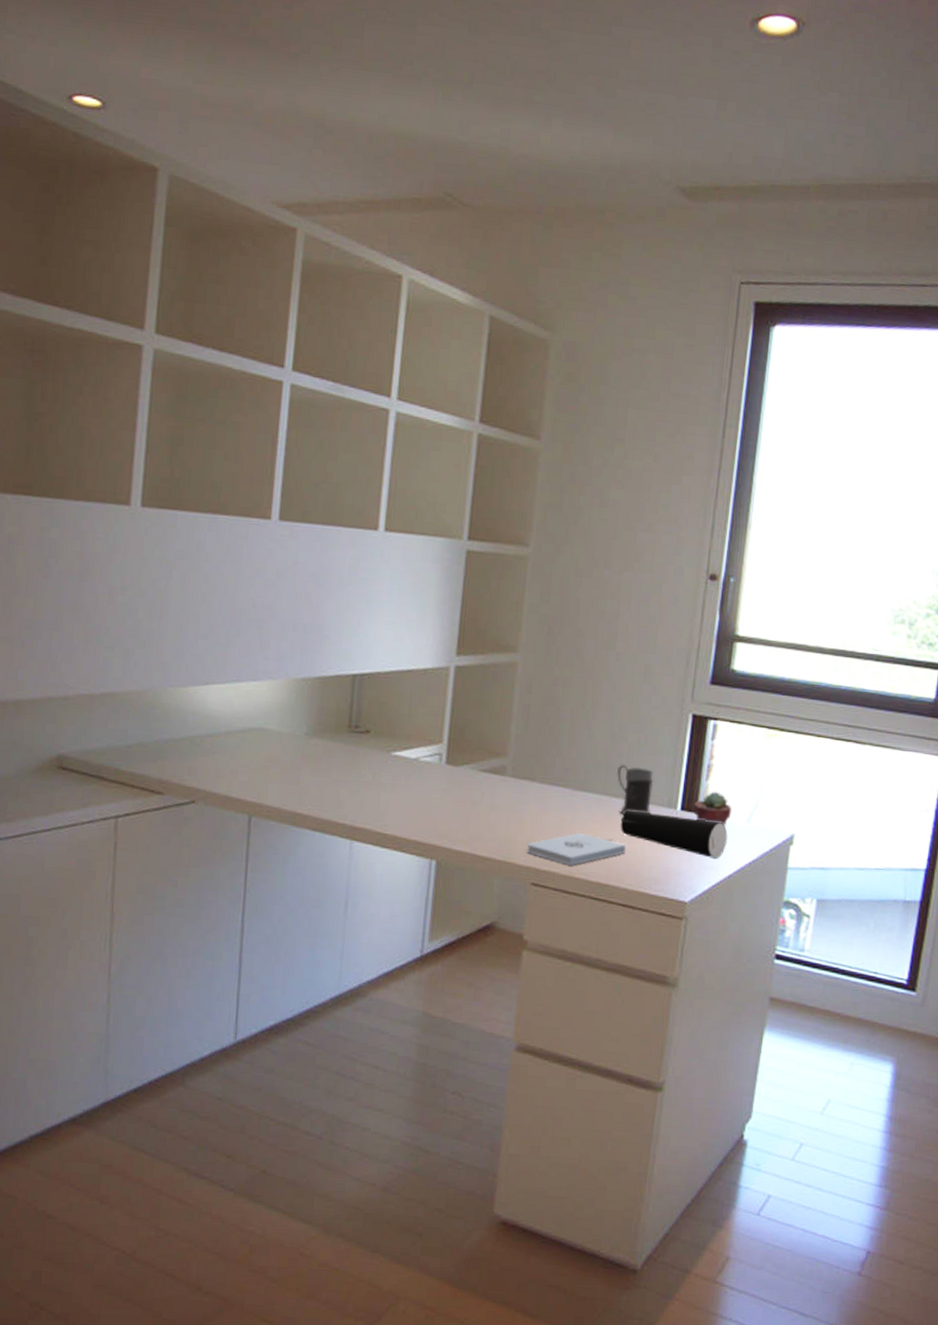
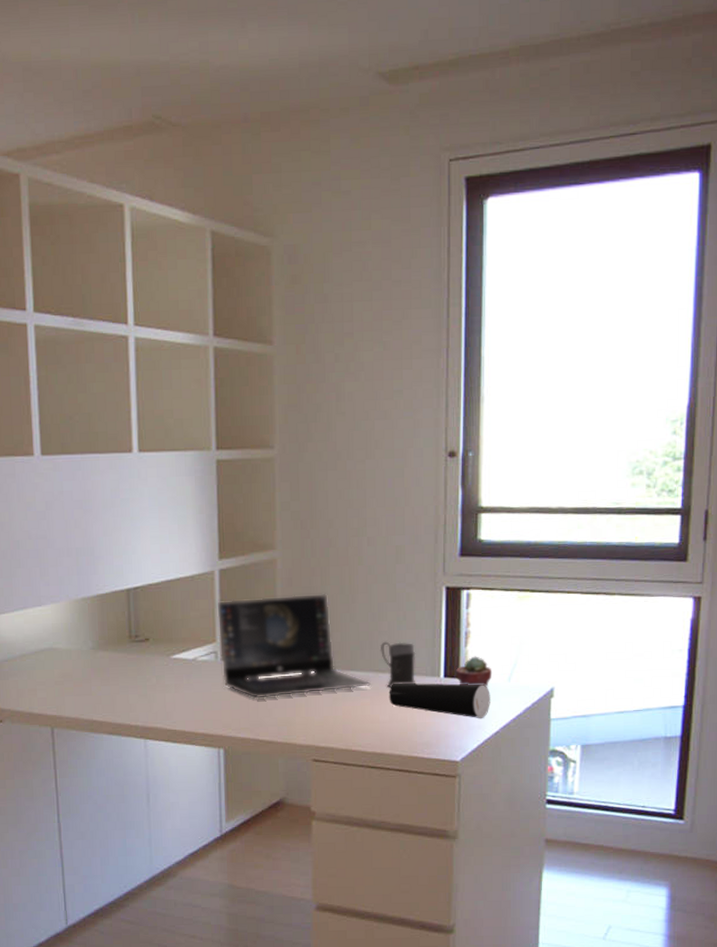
laptop: none [444,699,603,812] -> present [216,593,371,699]
notepad: present [526,833,627,865] -> none [304,709,397,739]

